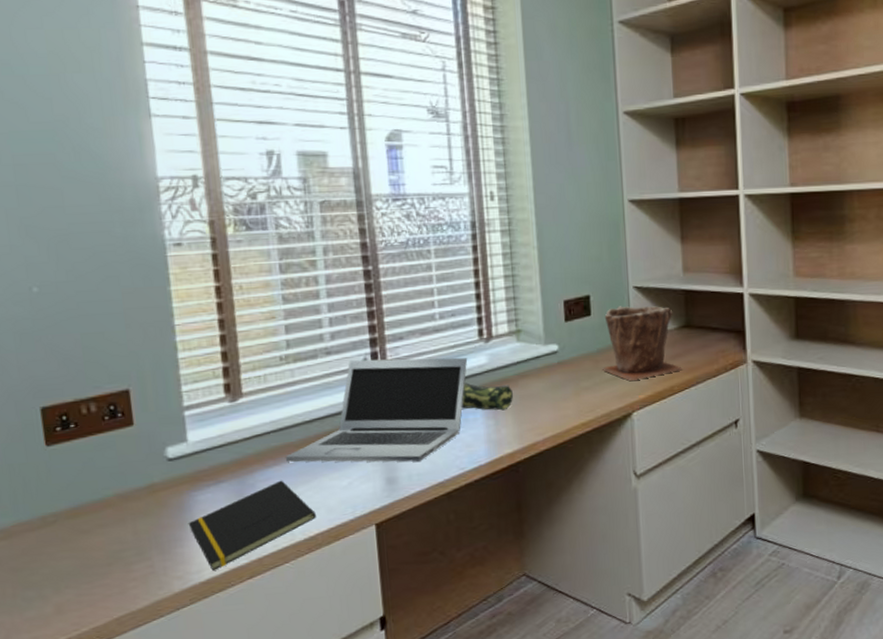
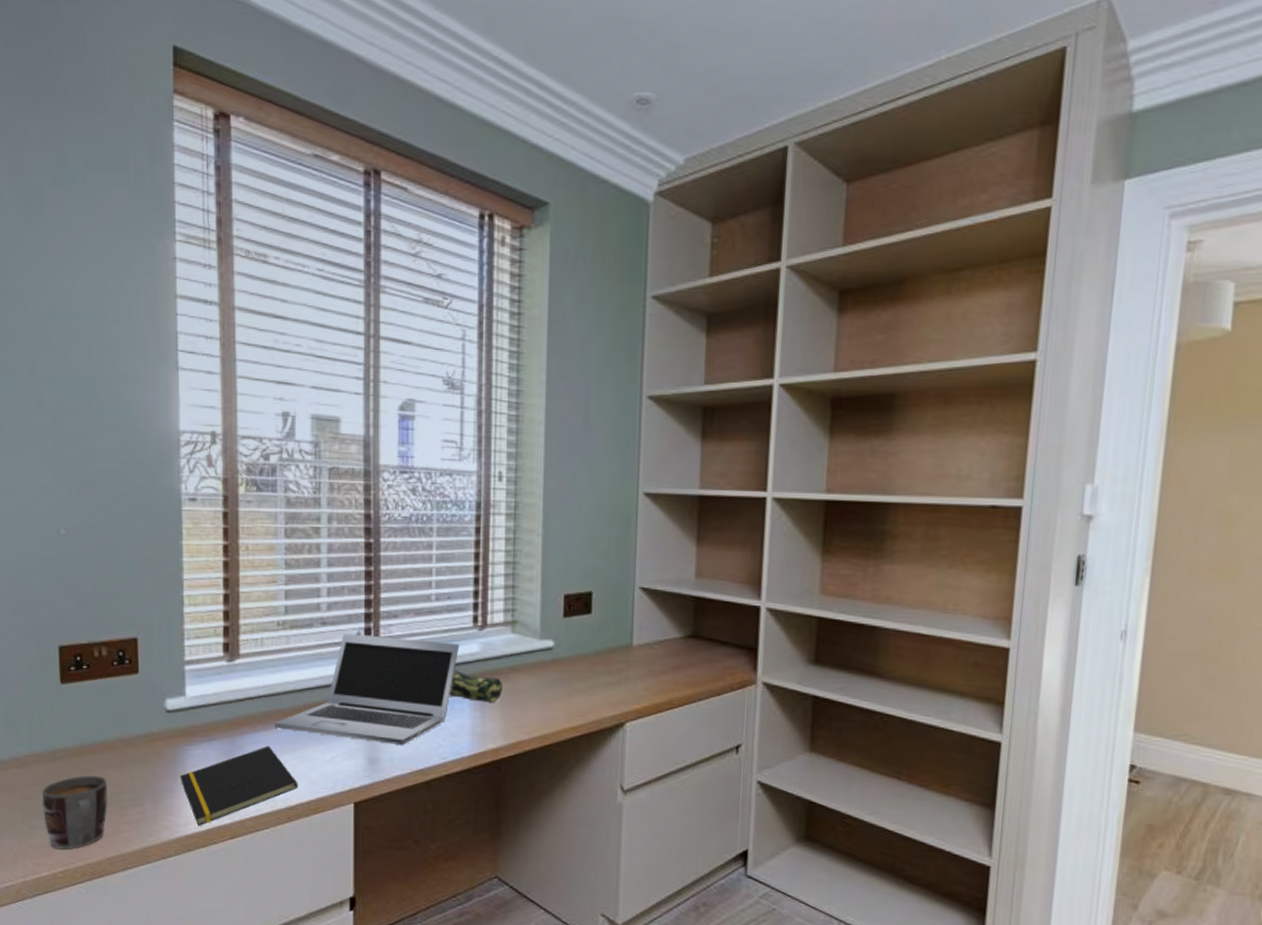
mug: none [34,535,111,618] -> present [42,775,108,850]
plant pot: present [601,306,683,381] -> none [597,606,685,688]

